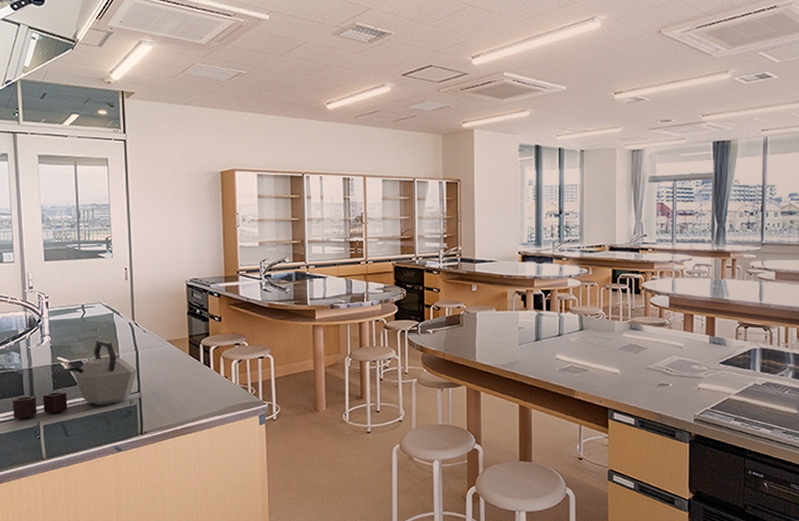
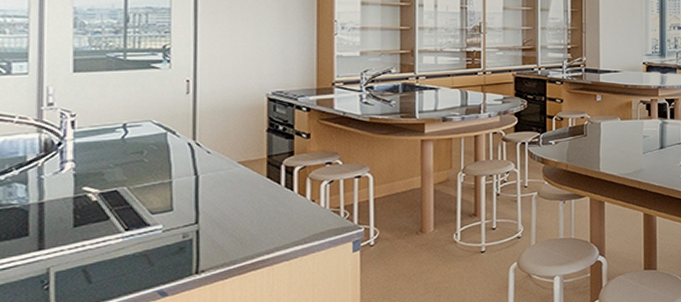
kettle: present [13,340,137,419] -> none [10,164,195,267]

